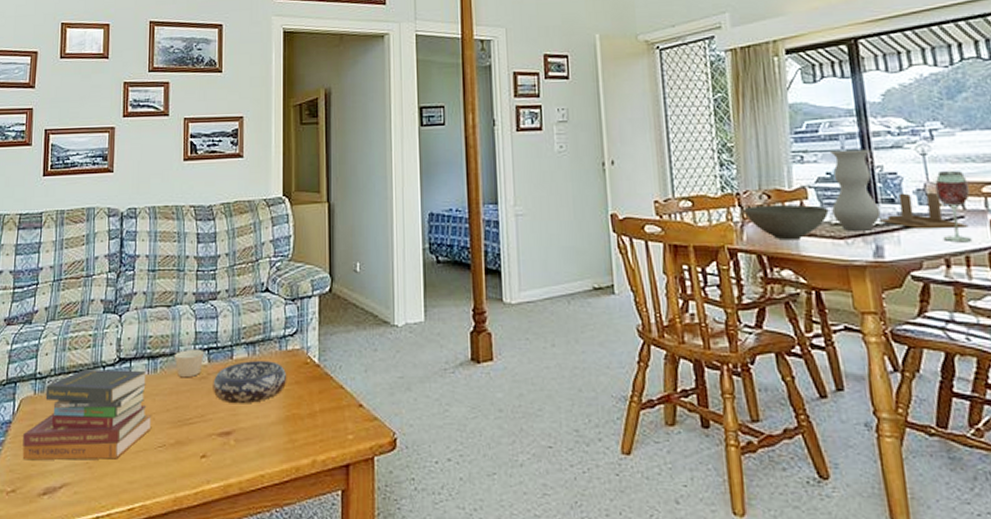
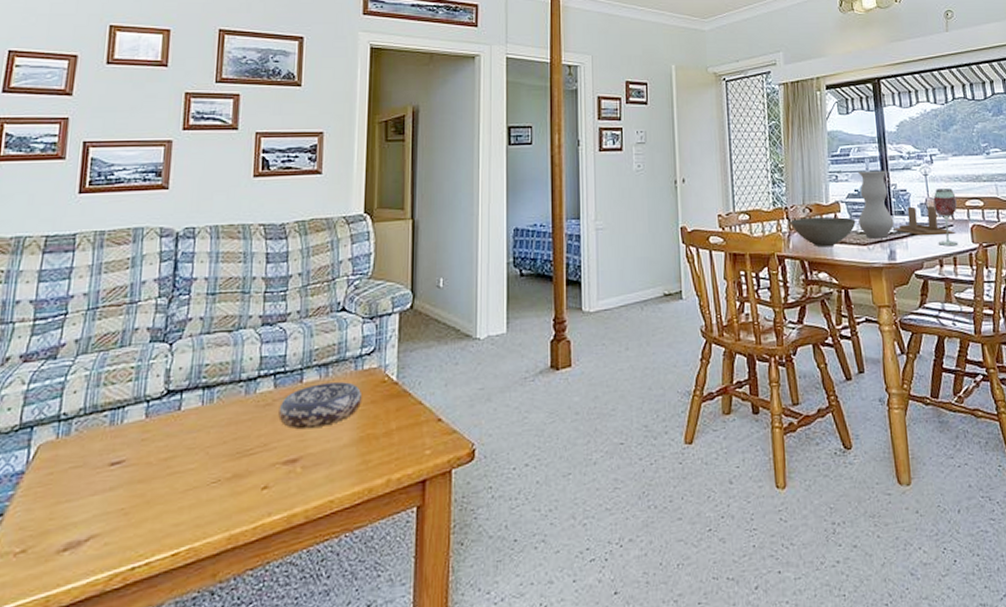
books: present [22,369,152,461] -> none [37,402,206,515]
candle: present [173,350,205,378] -> none [234,375,271,407]

